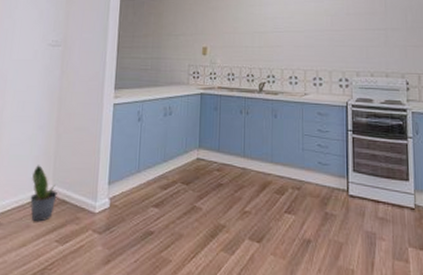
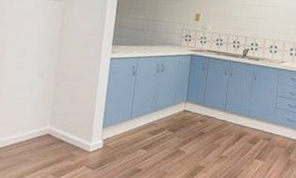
potted plant: present [30,165,57,222] -> none [28,108,55,157]

